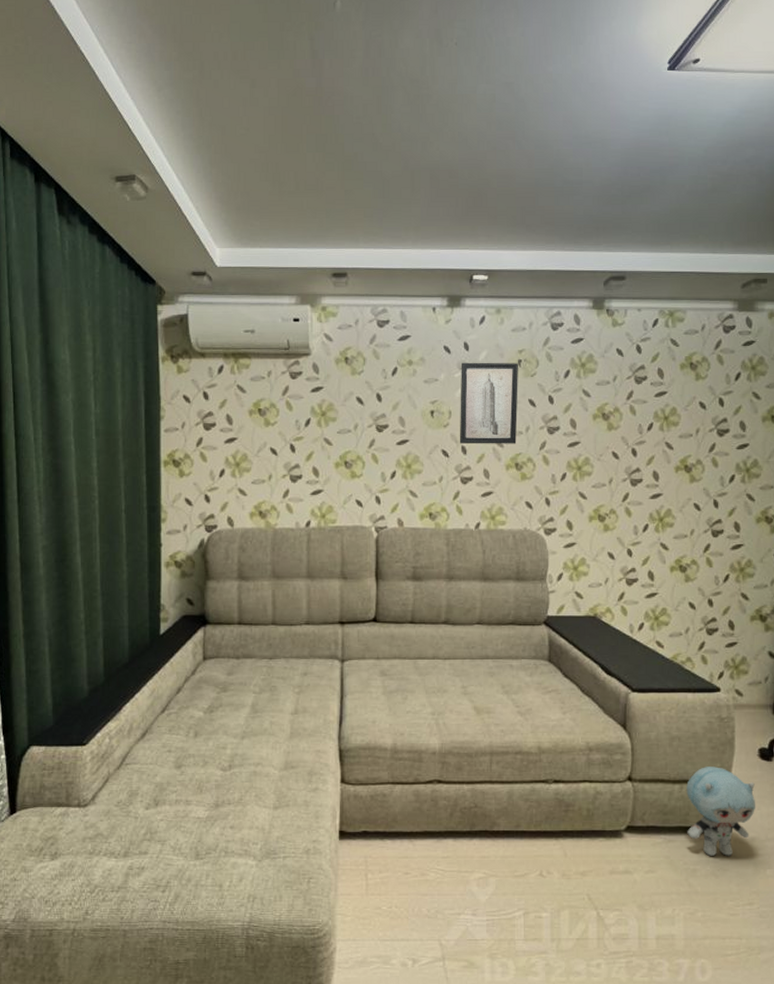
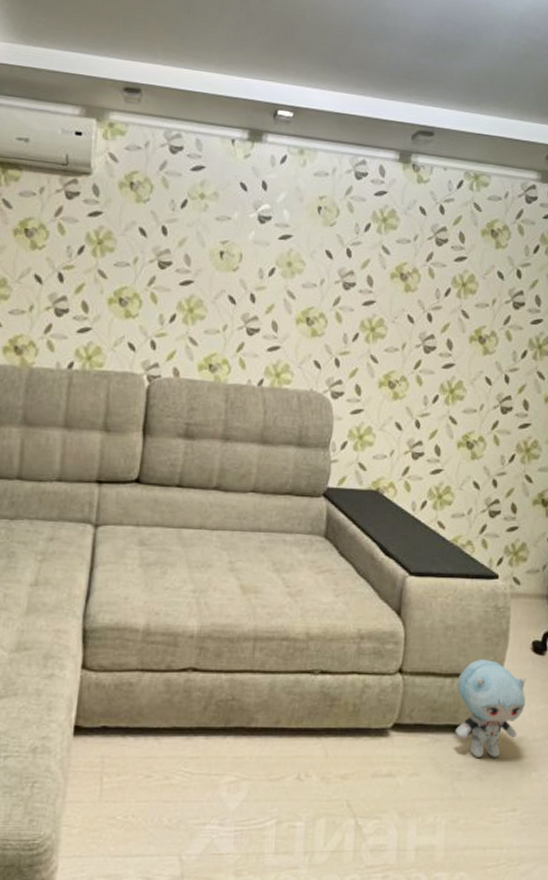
wall art: present [459,362,518,444] -> none [248,202,318,297]

